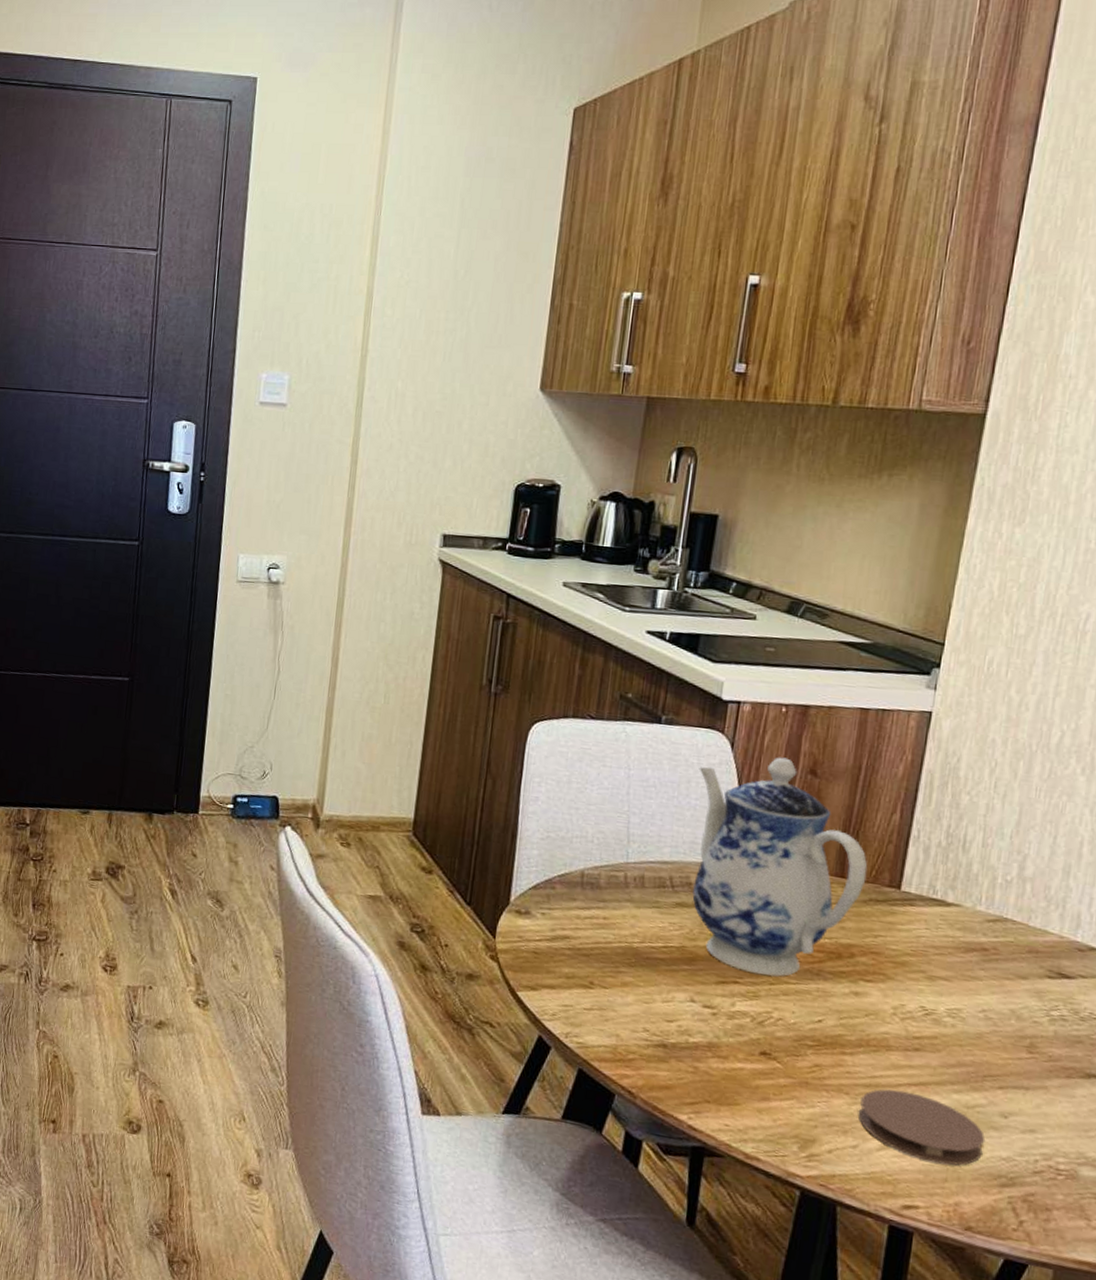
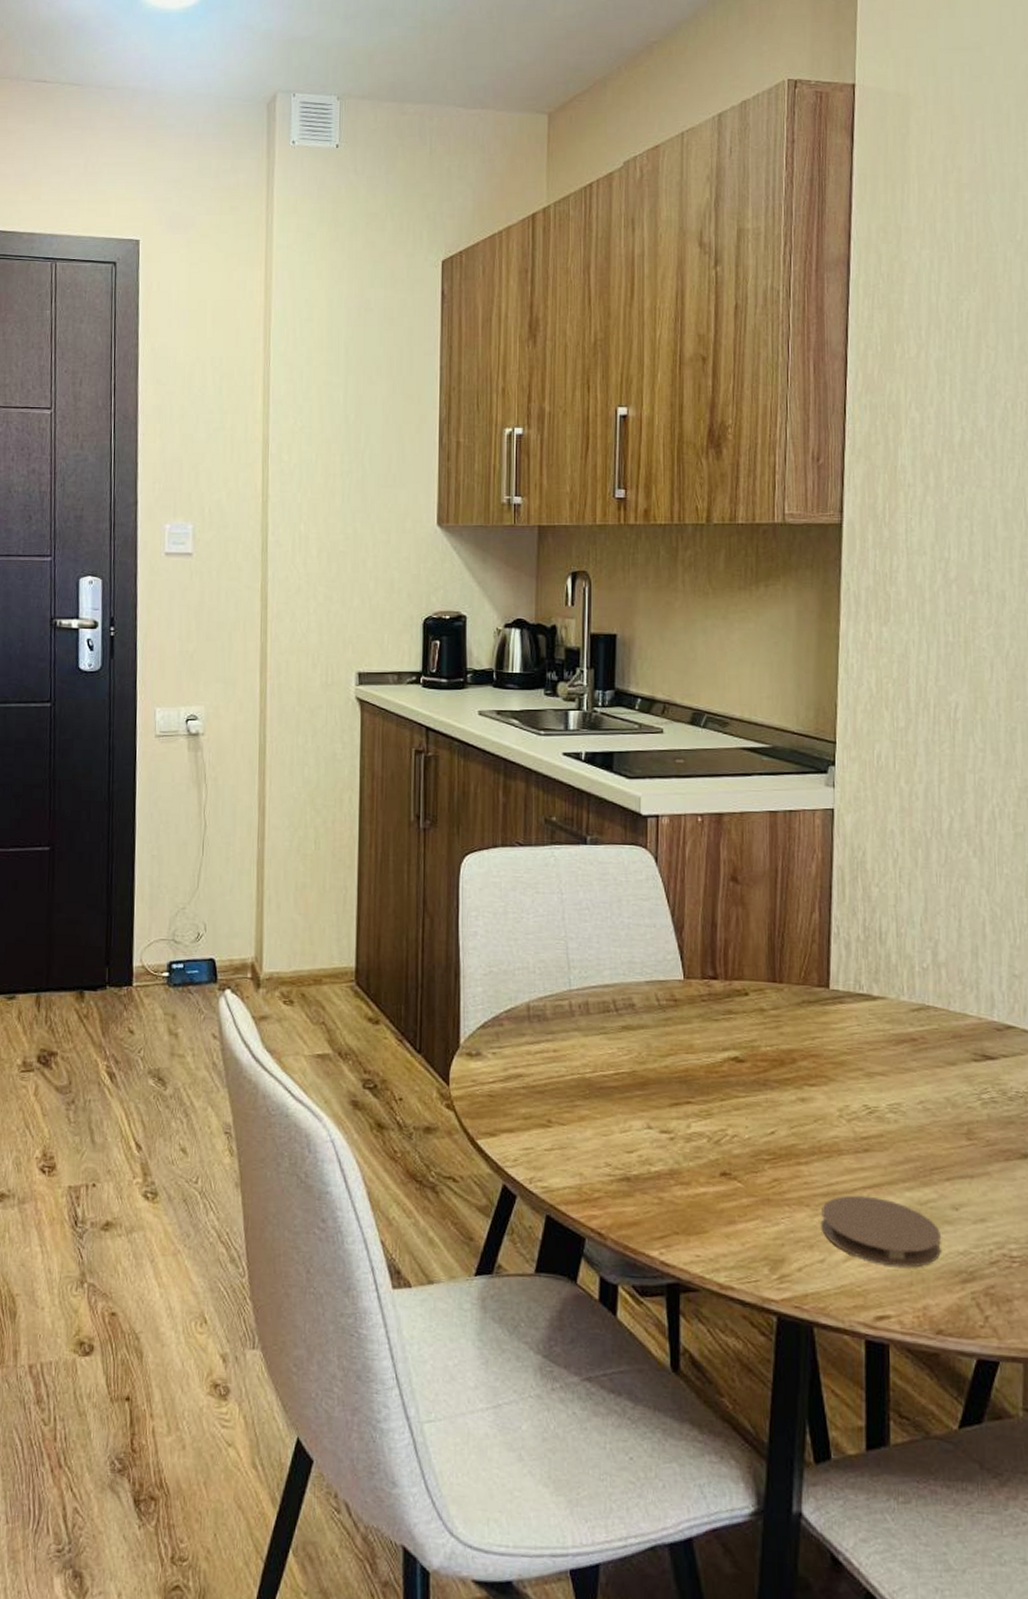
teapot: present [692,757,868,976] -> none [627,867,797,1091]

